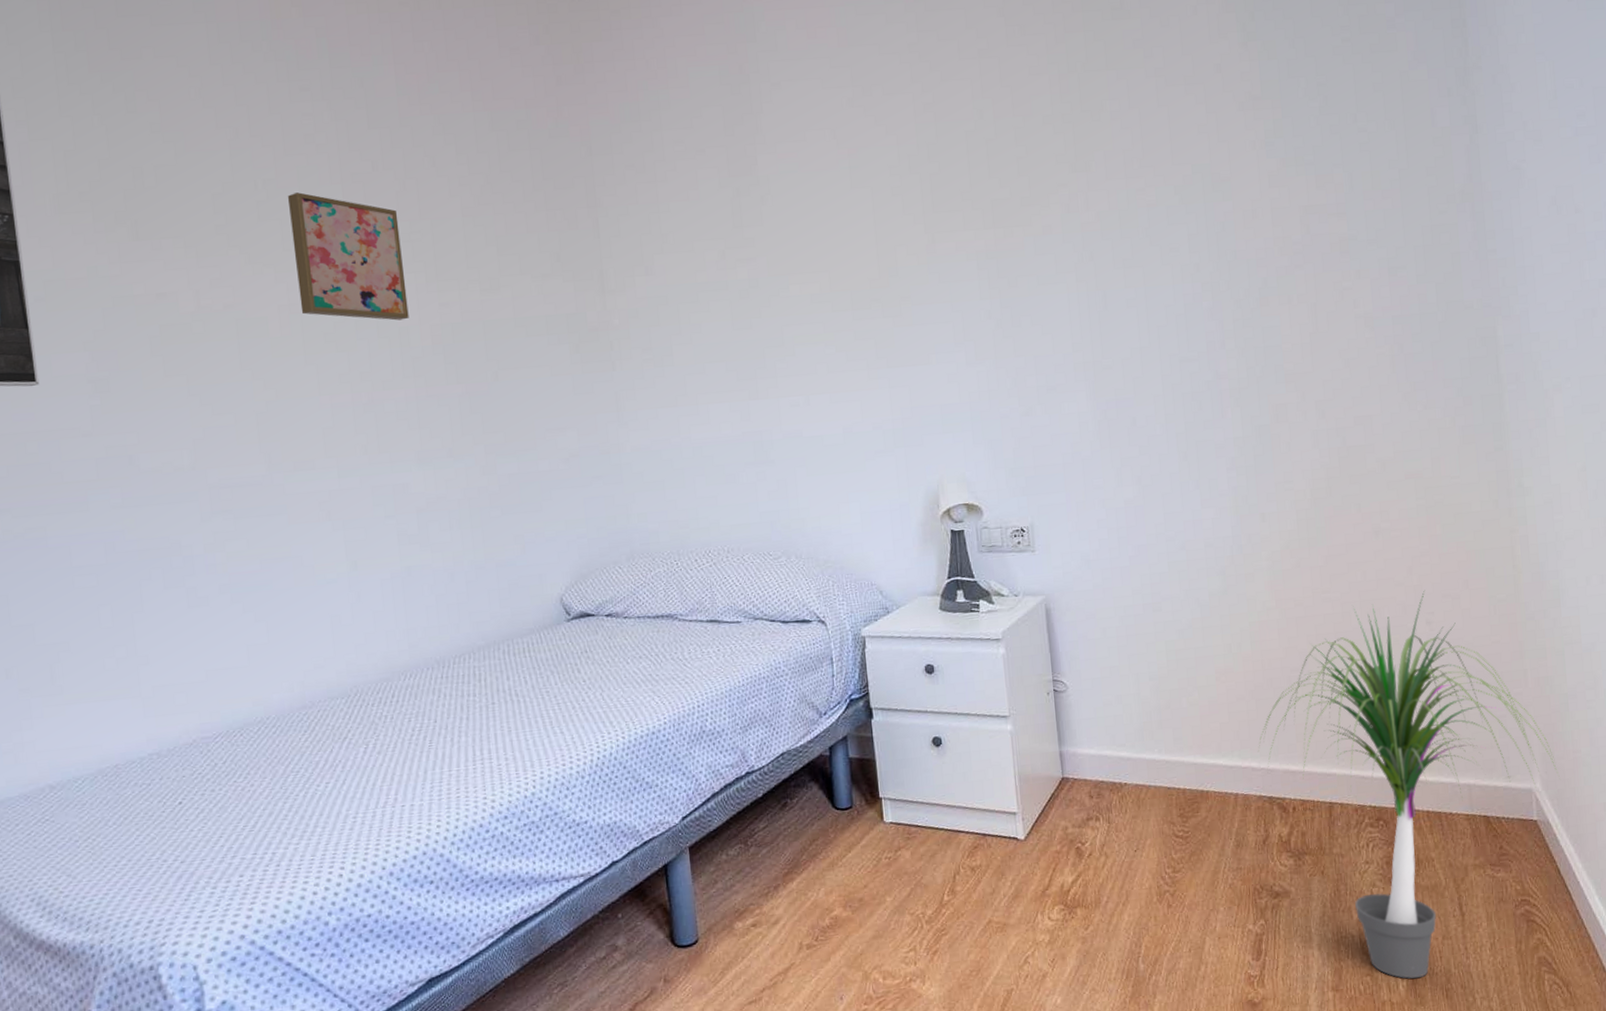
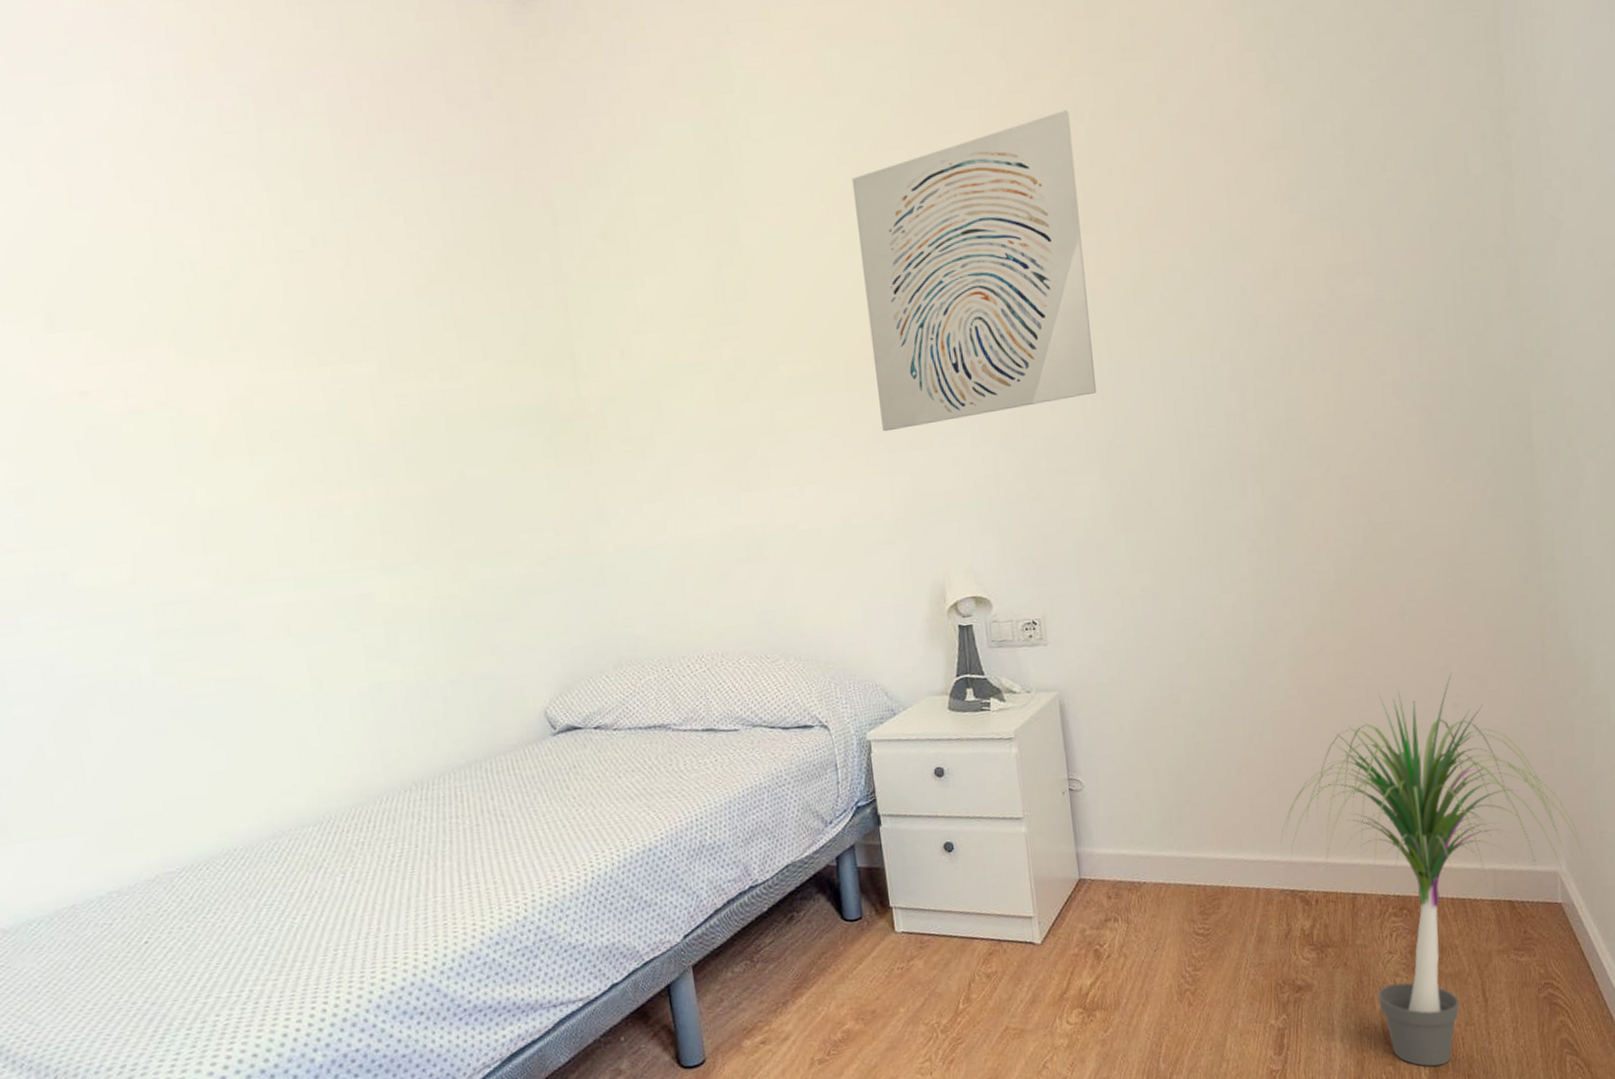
wall art: present [287,192,409,321] -> none [218,274,363,415]
wall art: none [861,61,1085,349] -> present [851,109,1097,432]

